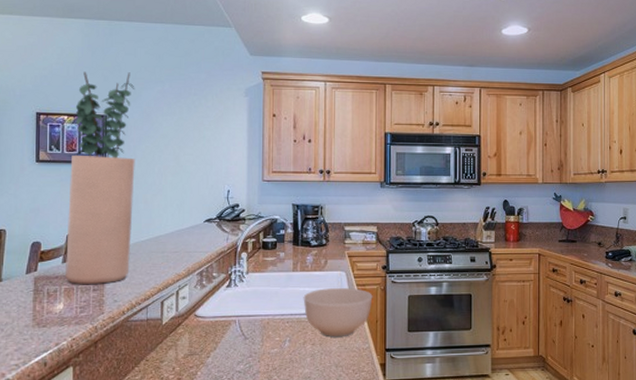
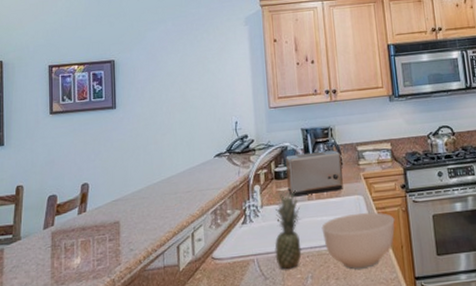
vase: present [65,71,135,284] -> none [81,16,144,236]
fruit: none [256,261,285,331] -> present [274,190,302,269]
toaster: none [274,227,329,267] -> present [286,150,343,197]

